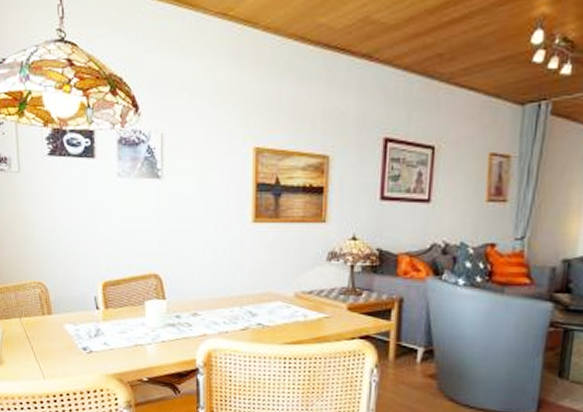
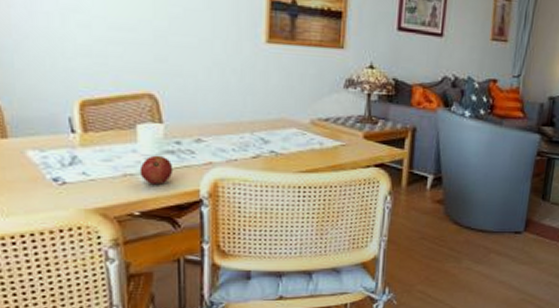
fruit: none [147,328,174,354] -> present [139,155,173,185]

